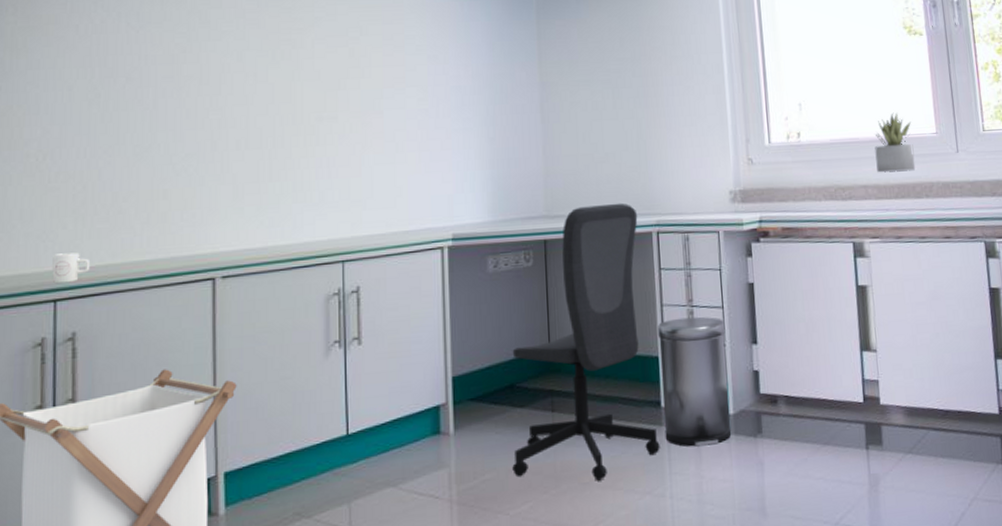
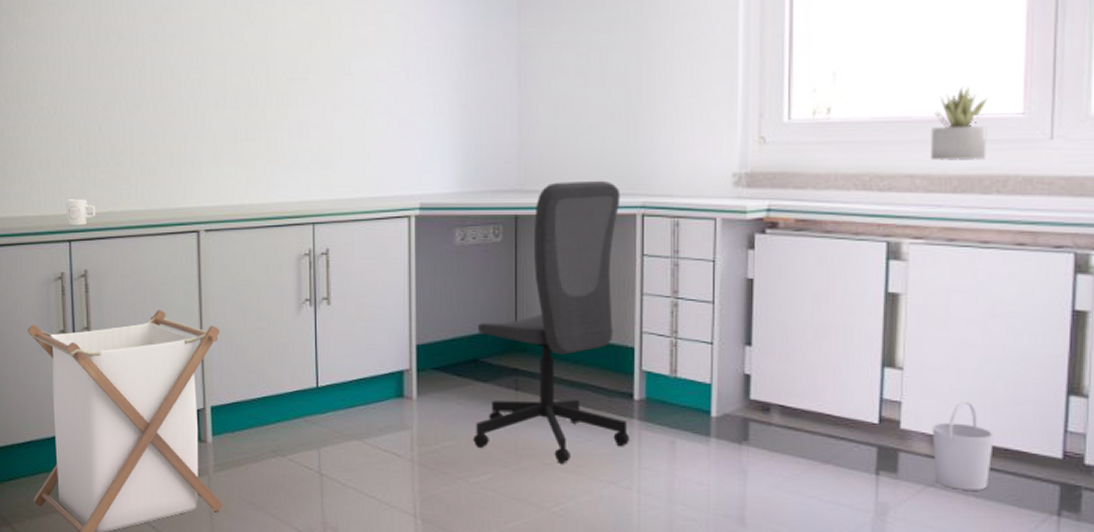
pedal bin: present [658,316,732,447] -> none [636,309,714,446]
bucket: none [903,372,950,453] -> present [931,399,994,491]

